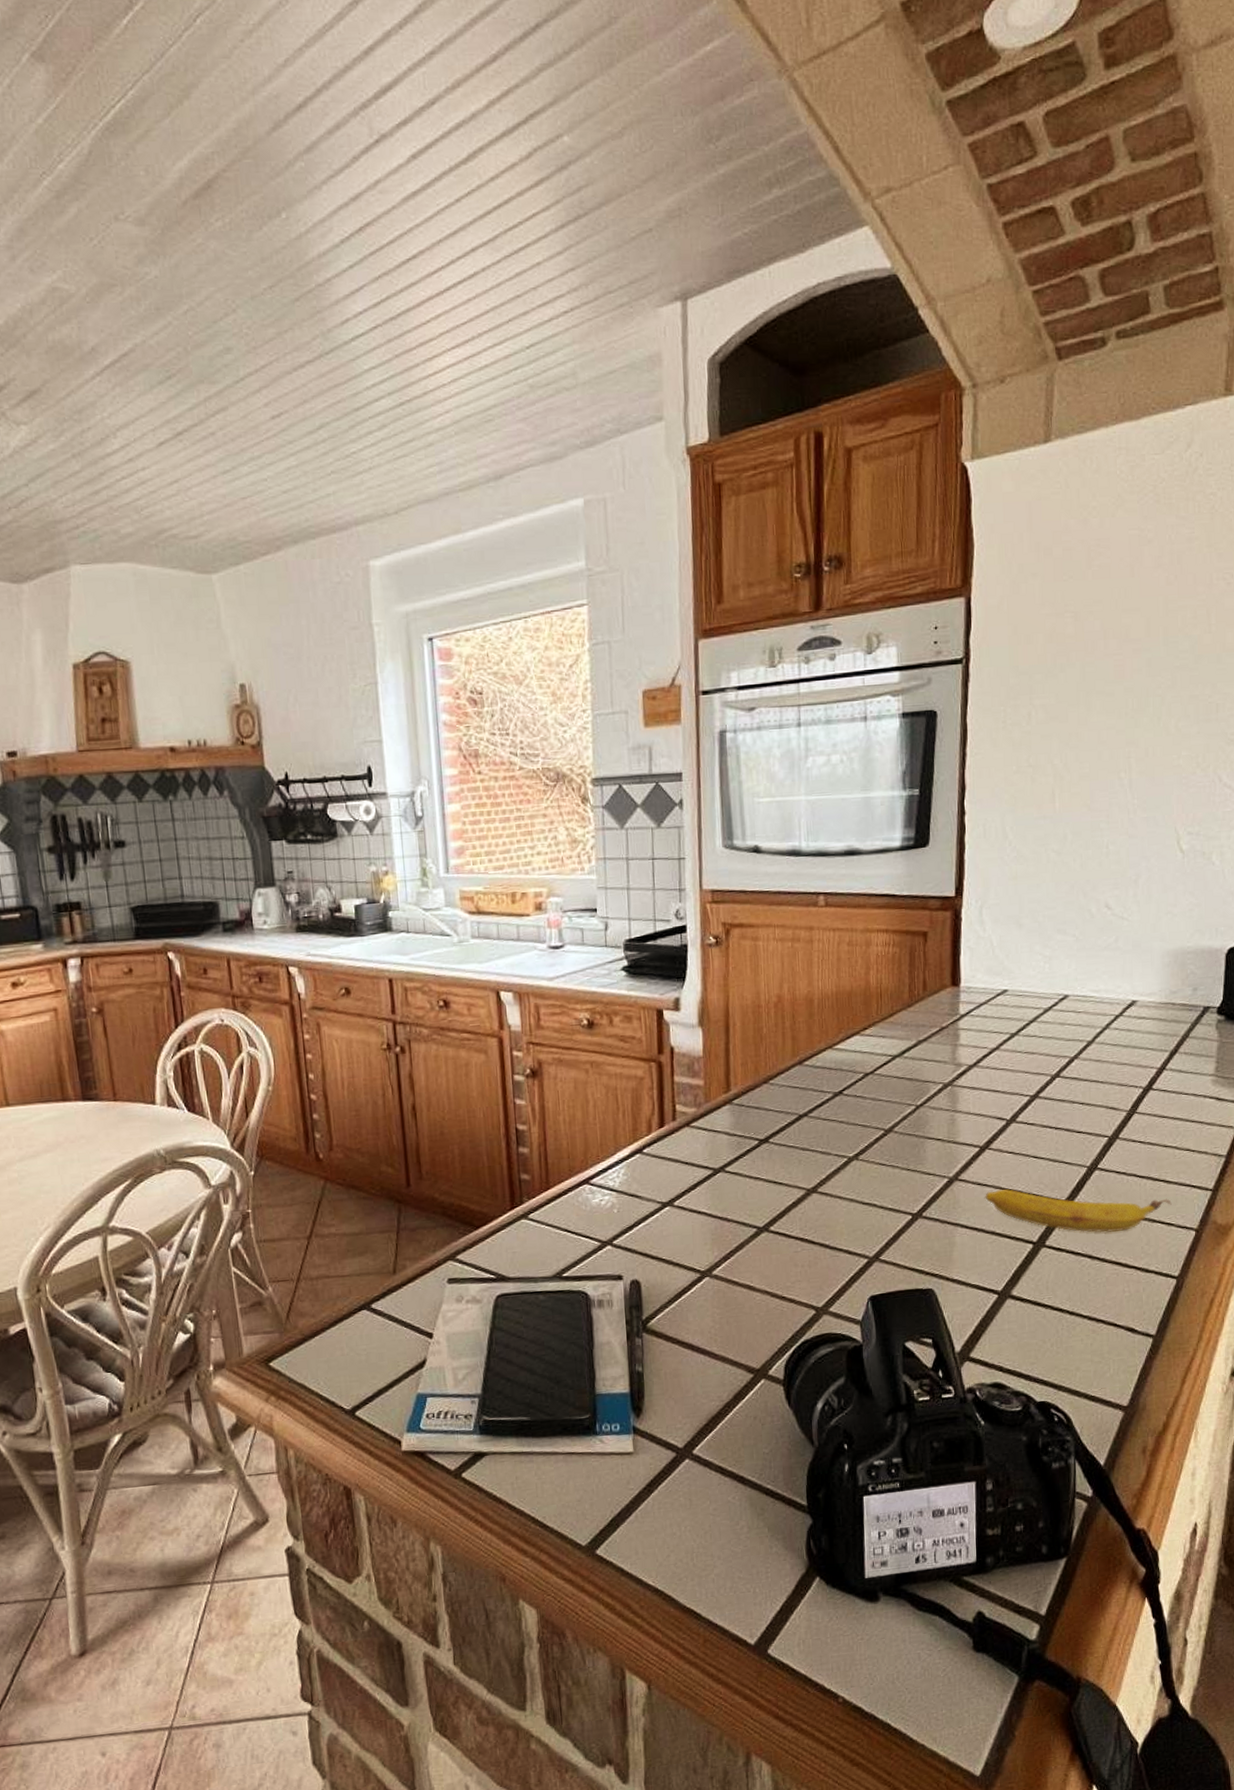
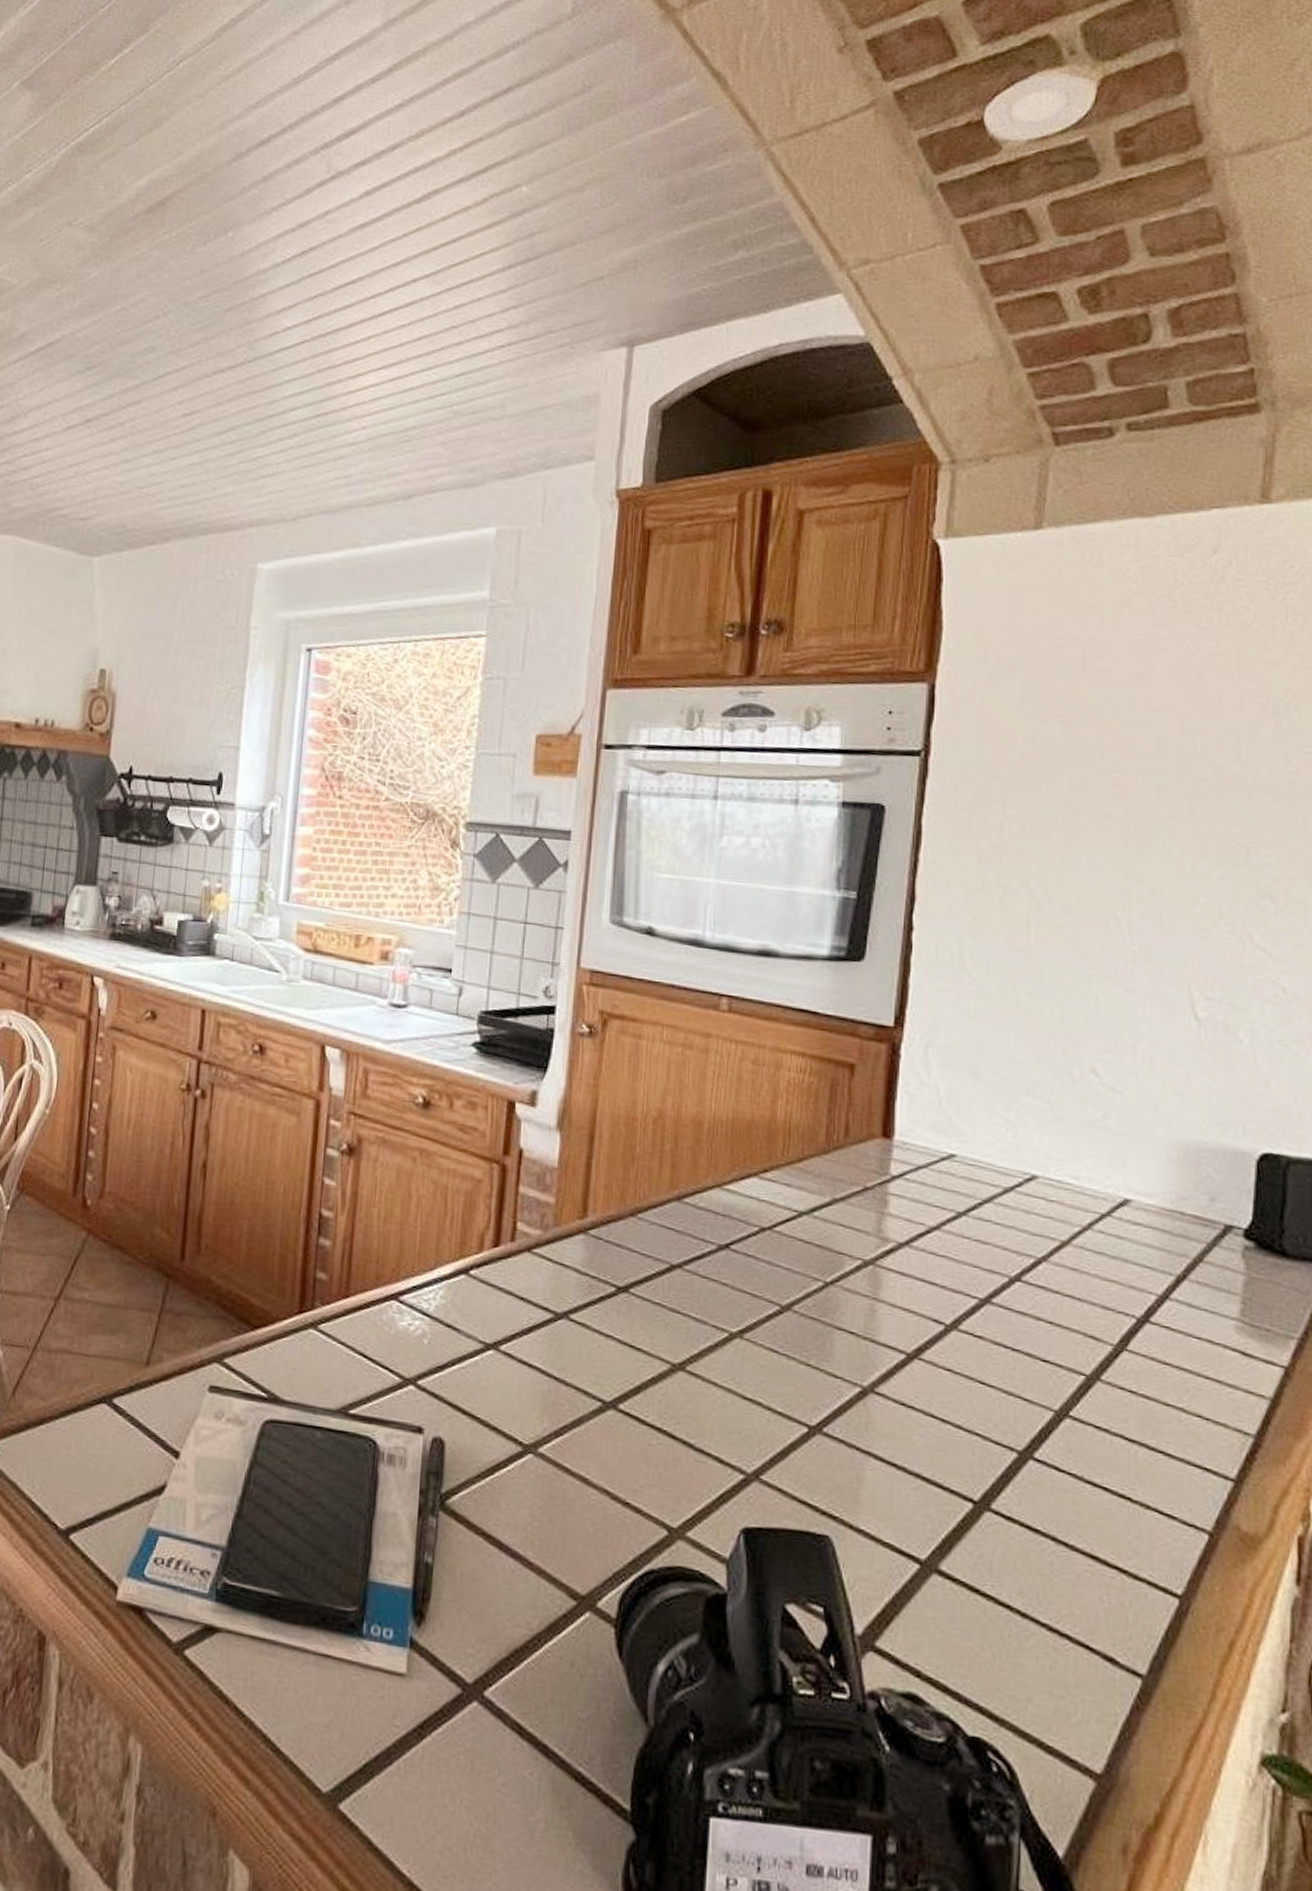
banana: present [985,1189,1172,1233] -> none [910,1416,1174,1512]

